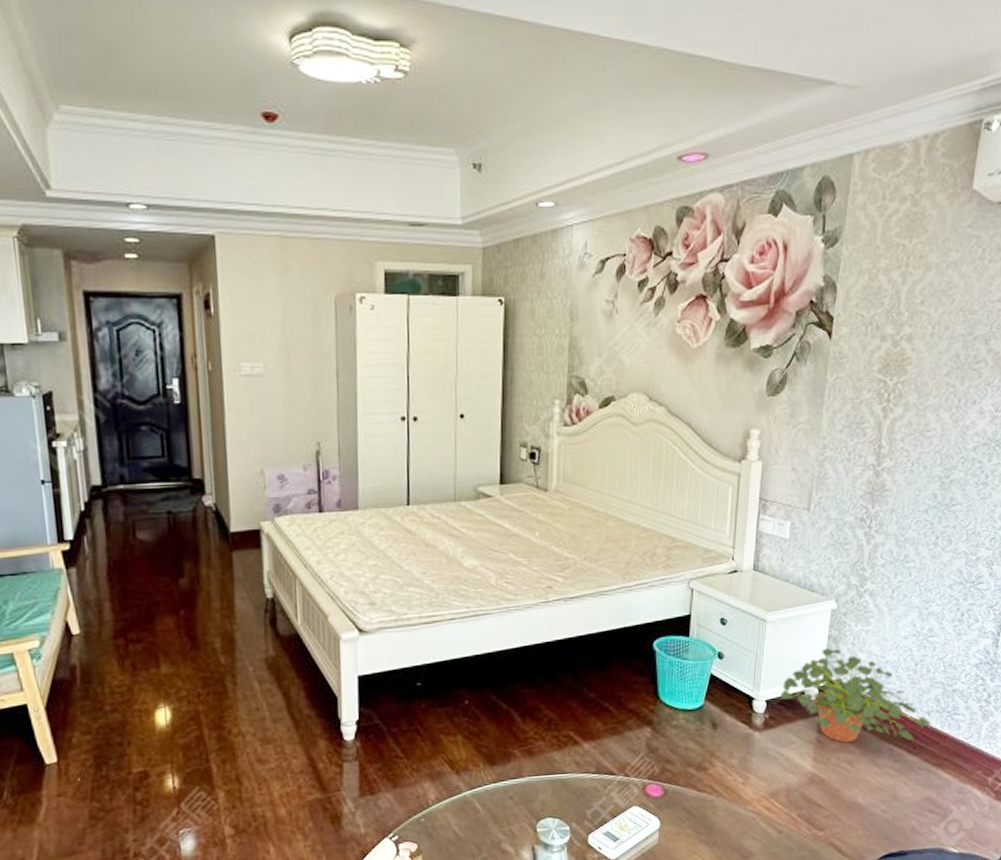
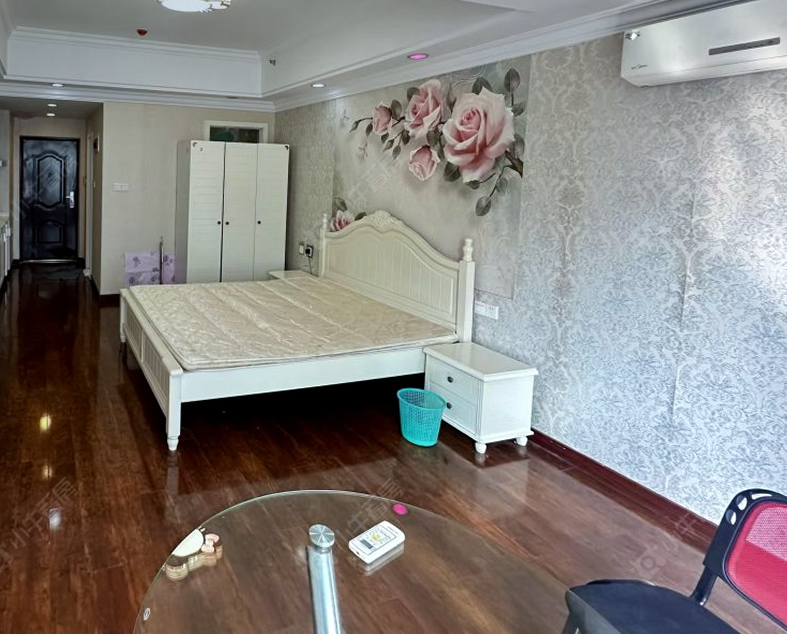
potted plant: present [779,648,932,743] -> none [496,405,622,487]

